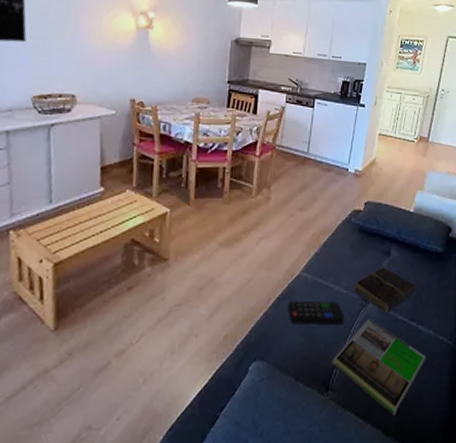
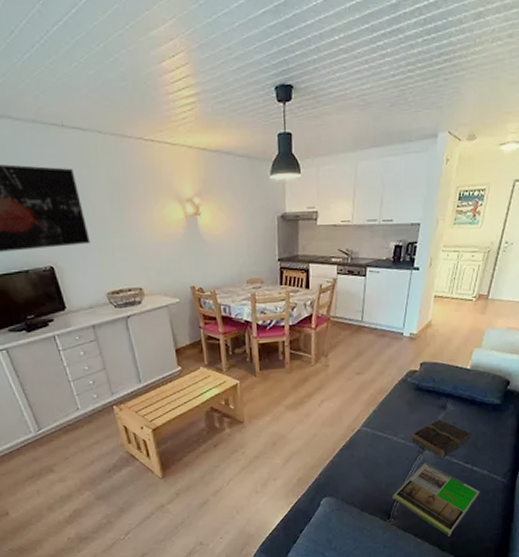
remote control: present [288,300,345,325] -> none [351,450,403,469]

